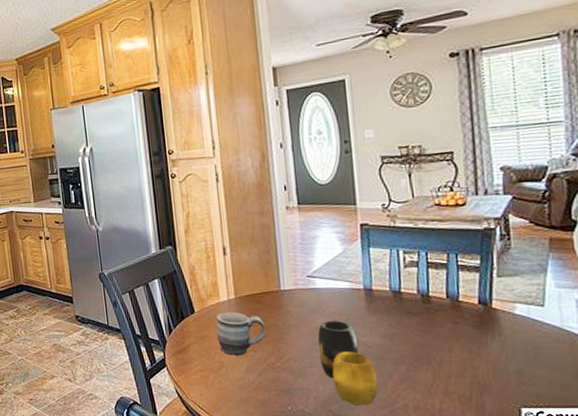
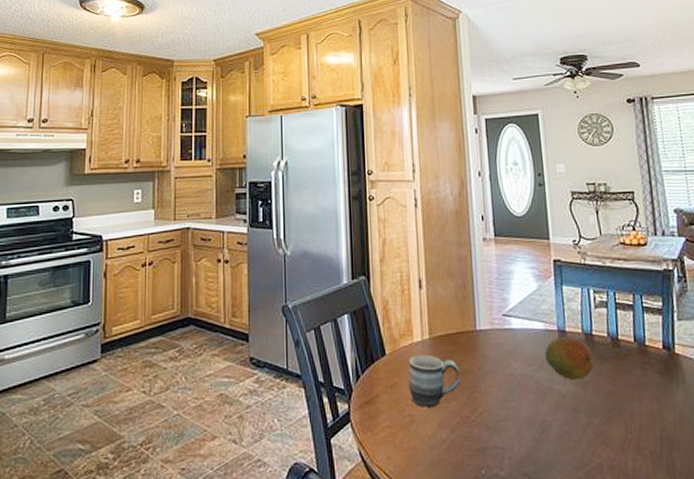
vase: present [317,320,378,405] -> none [512,365,573,467]
fruit: none [350,294,401,333] -> present [545,337,594,380]

